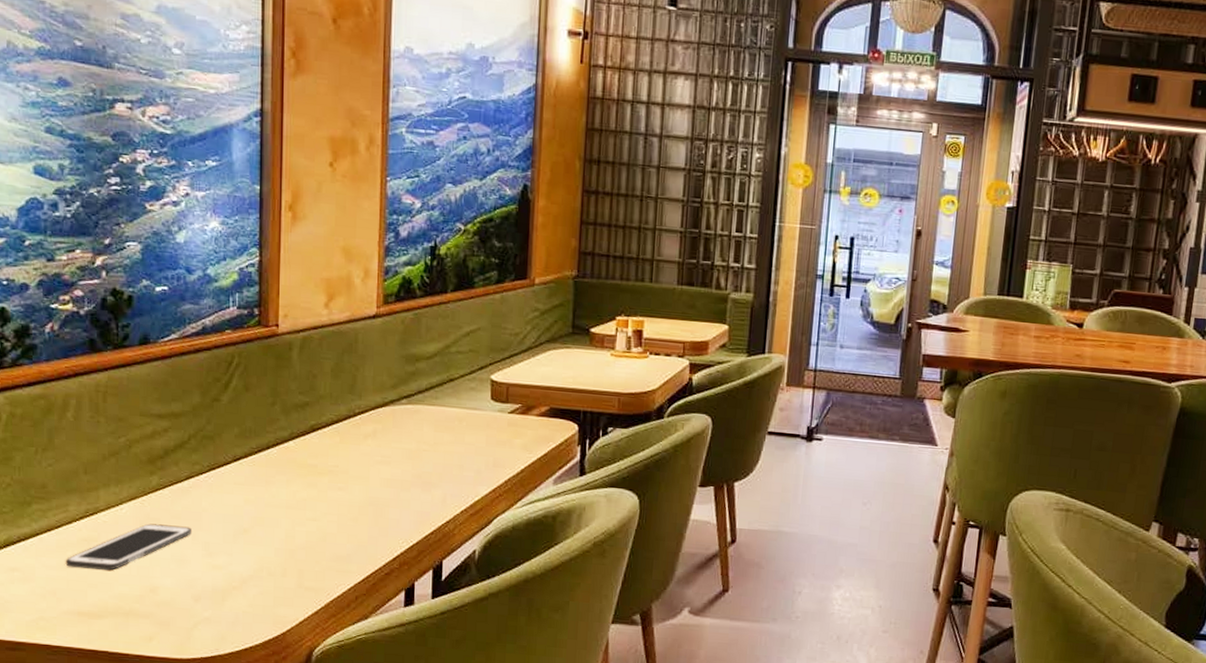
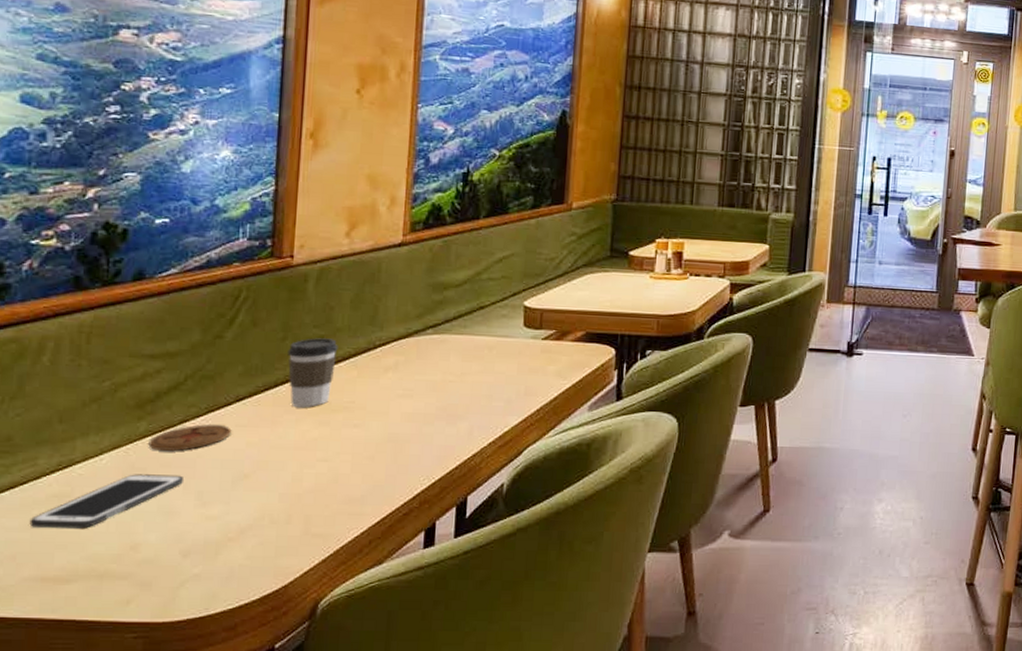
coaster: none [160,481,231,505] -> present [148,424,232,451]
coffee cup: none [277,404,322,470] -> present [287,338,338,408]

